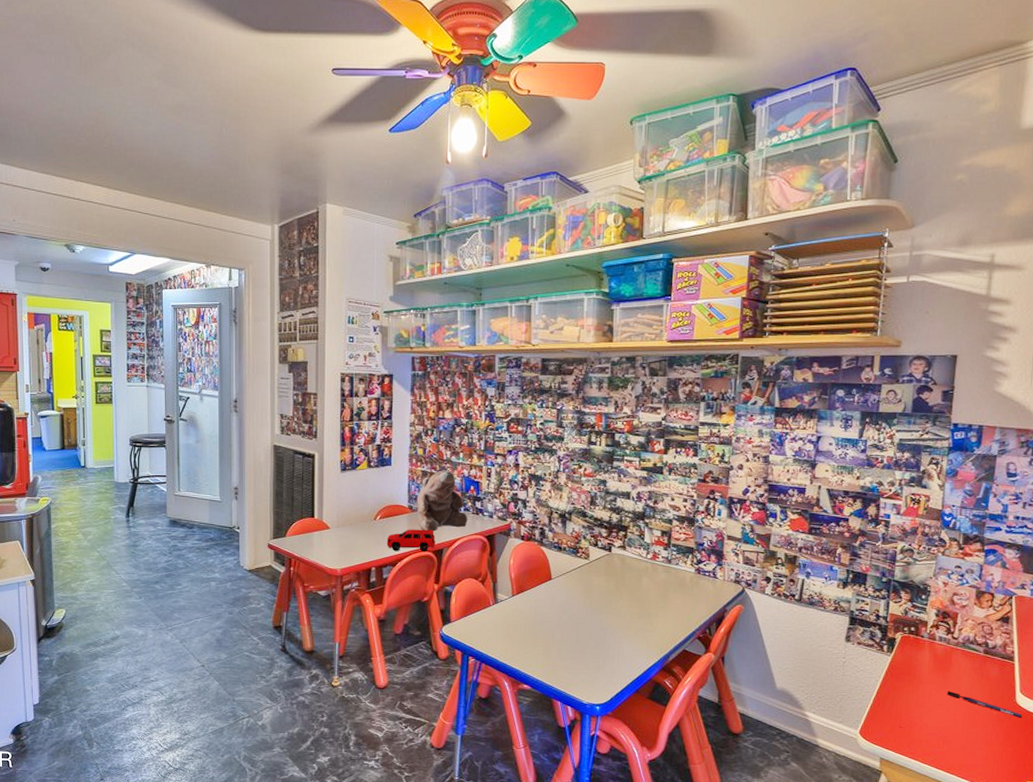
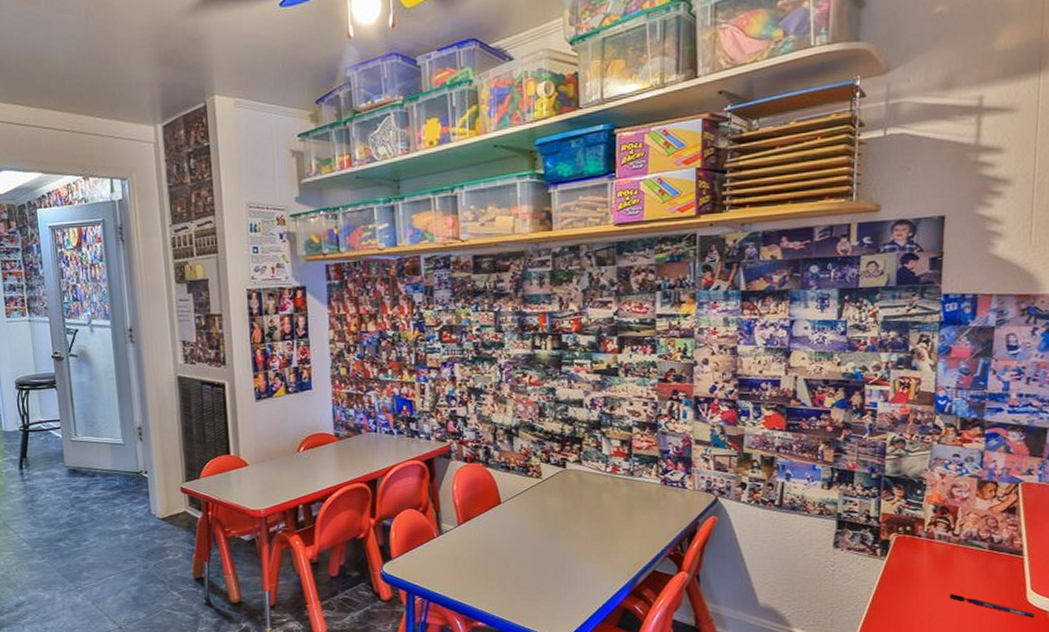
toy car: present [386,529,436,552] -> none [313,458,368,485]
stuffed animal: present [416,470,468,531] -> none [343,390,403,460]

